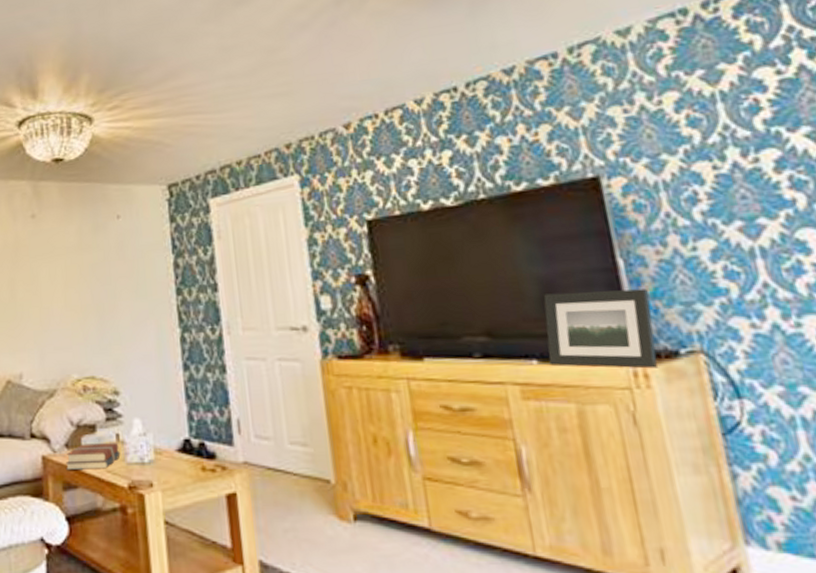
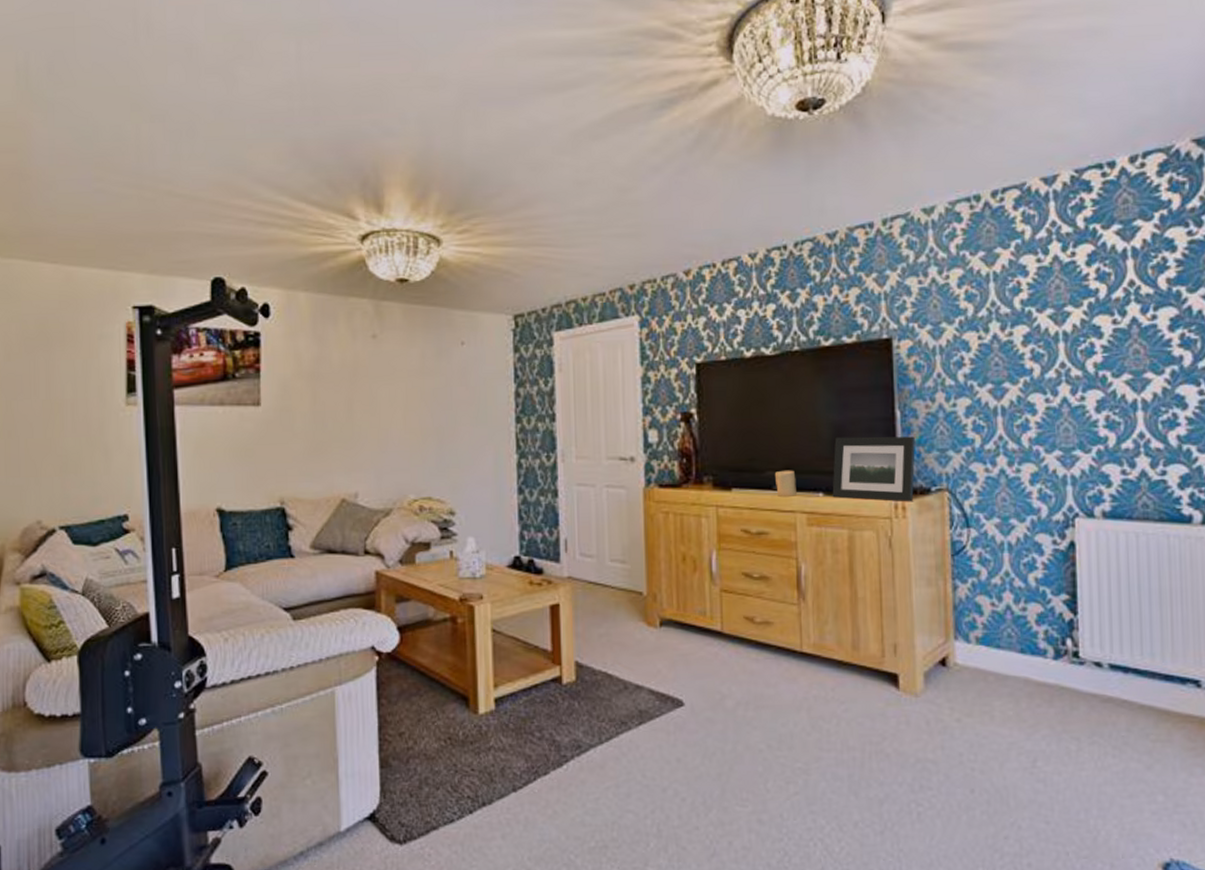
books: present [66,443,121,470] -> none [399,559,453,584]
candle: none [473,334,504,367] -> present [774,470,797,498]

